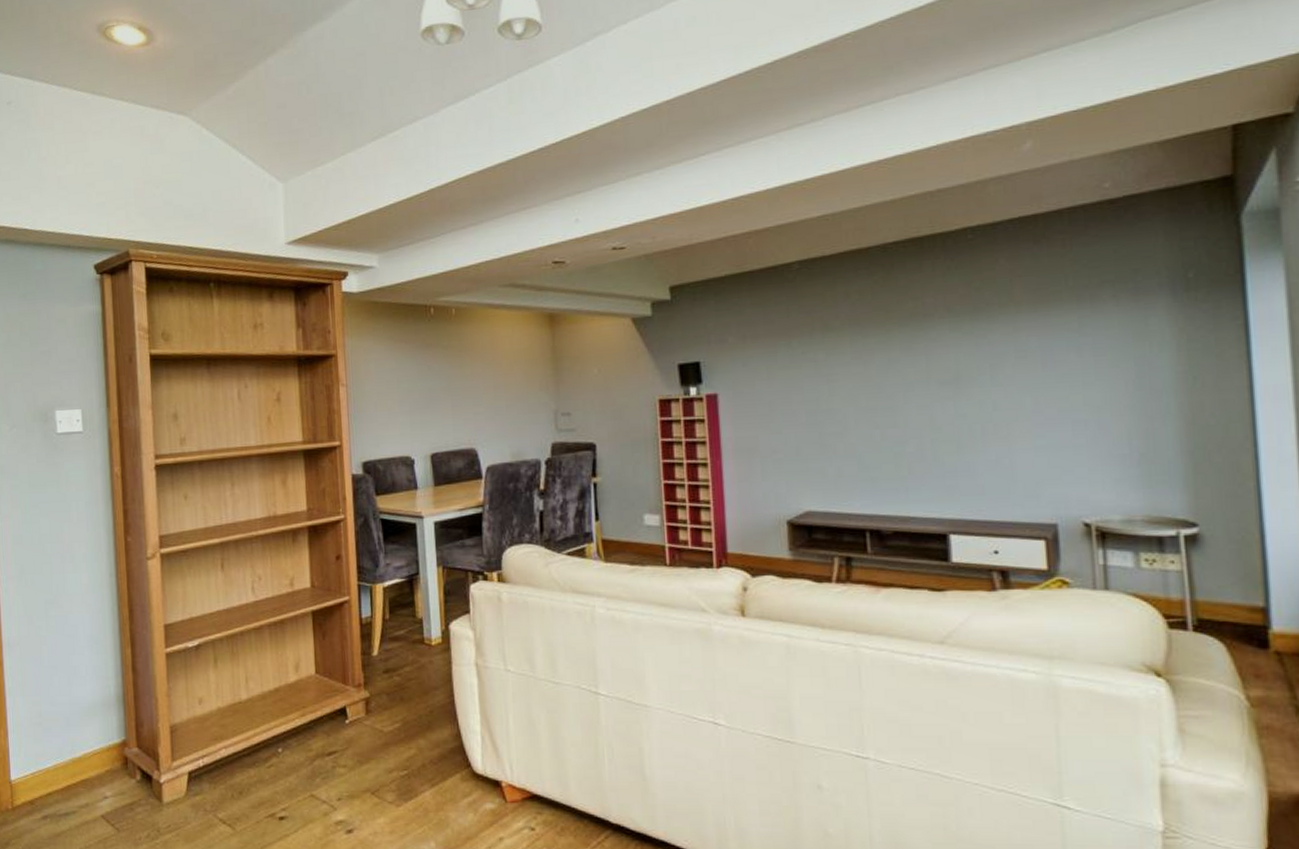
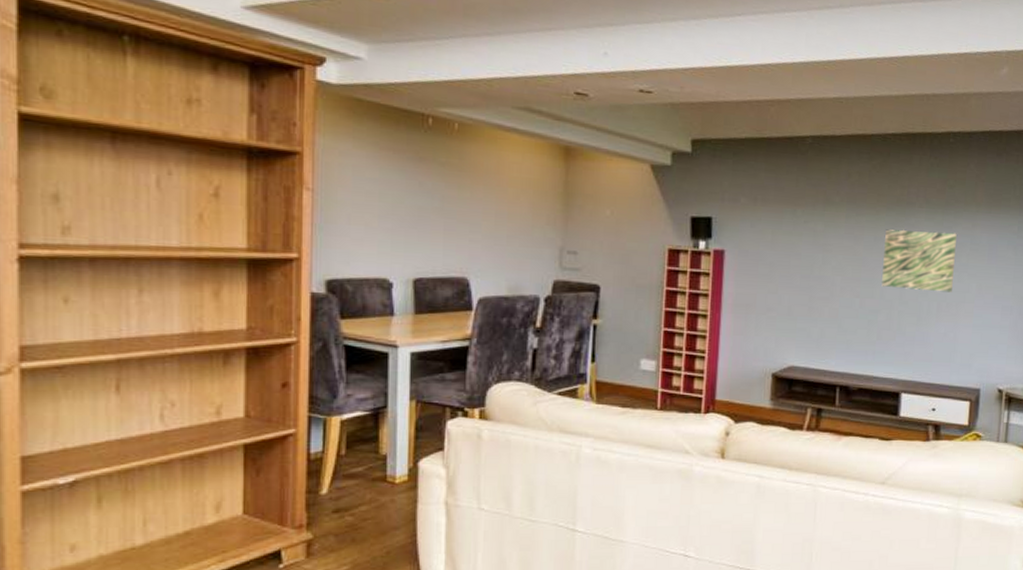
wall art: none [901,341,1000,413] -> present [881,229,957,293]

